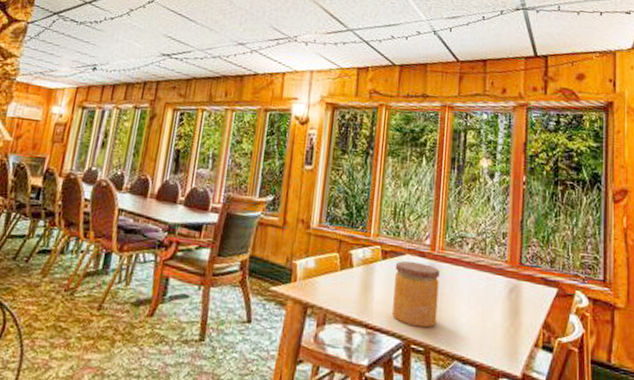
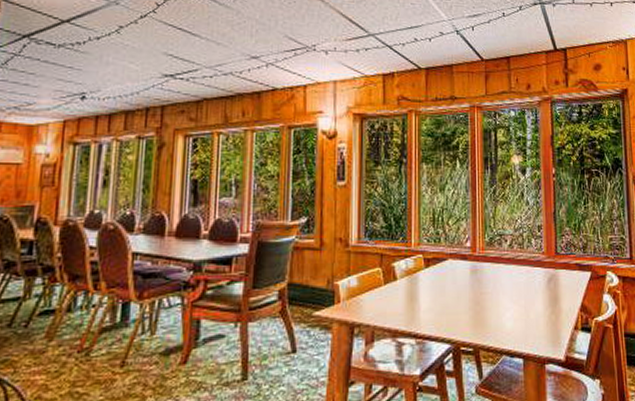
jar: present [392,261,440,328] -> none [438,266,483,329]

